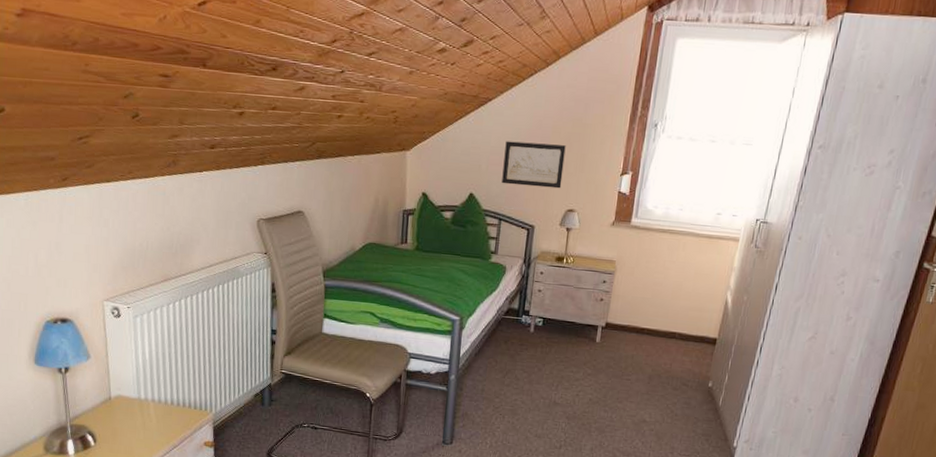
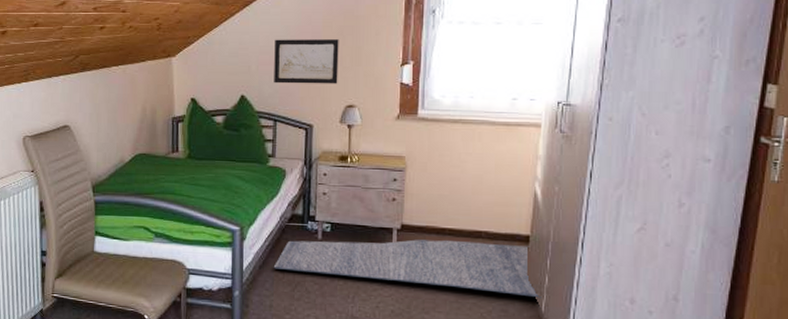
rug: none [487,332,720,394] -> present [273,239,541,298]

